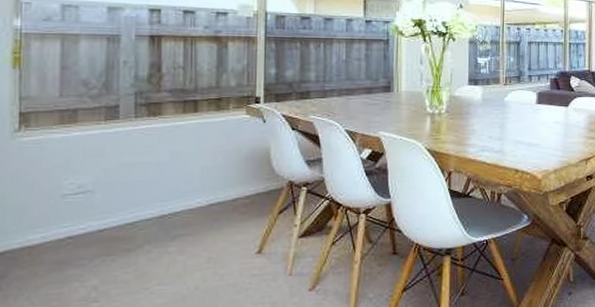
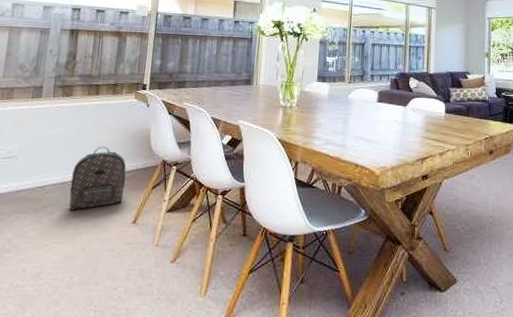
backpack: none [171,171,243,246] -> present [69,146,126,210]

